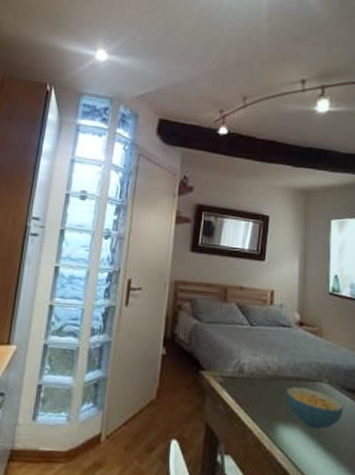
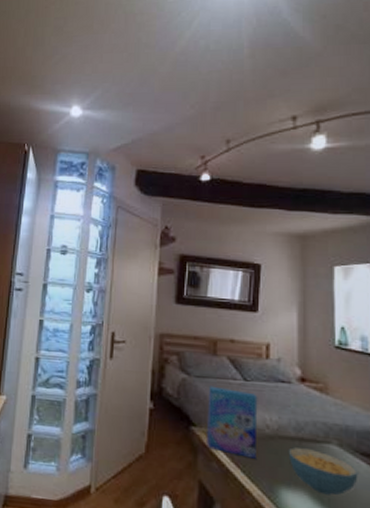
cereal box: none [214,331,262,399] -> present [206,386,258,459]

